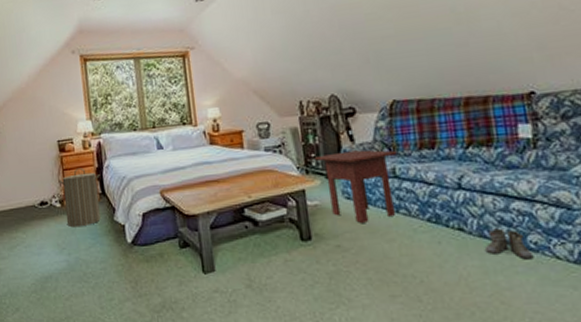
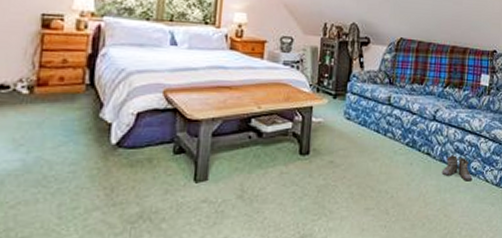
laundry hamper: present [58,167,101,228] -> none [32,50,92,121]
side table: present [314,150,397,223] -> none [326,76,395,142]

